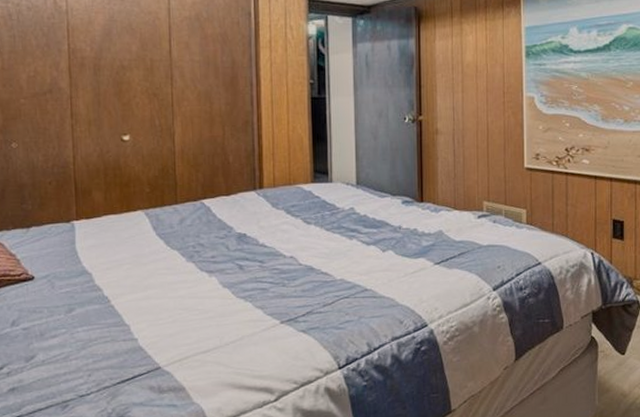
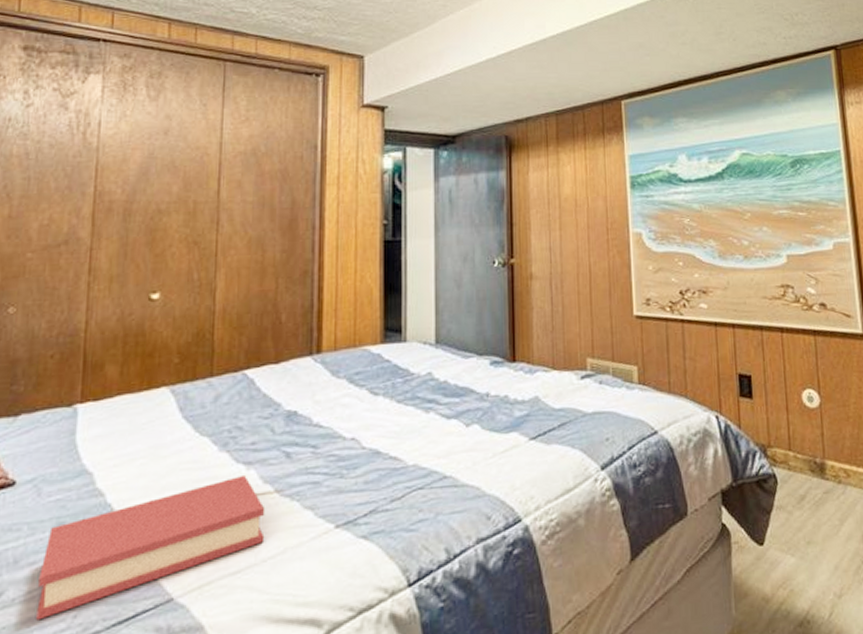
hardback book: none [60,280,227,377] -> present [36,474,265,621]

